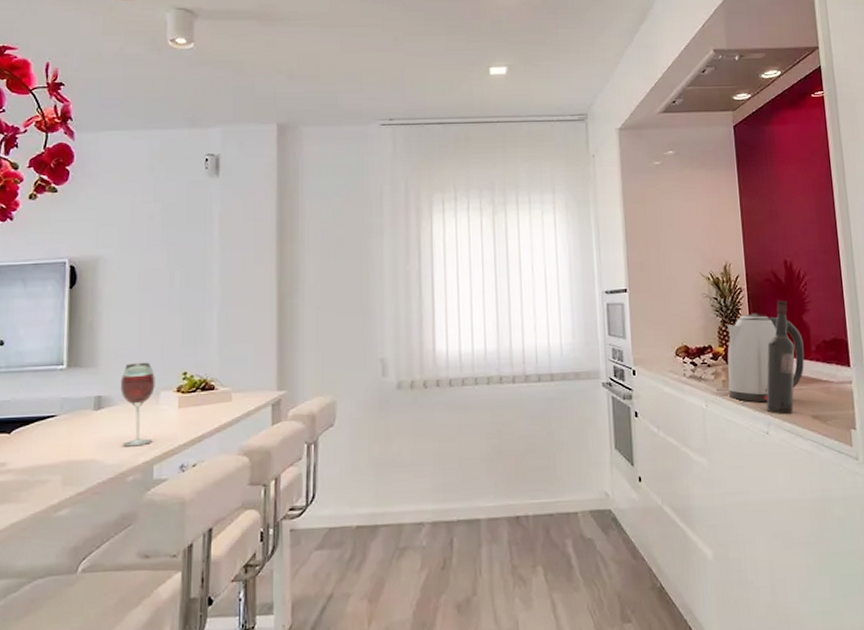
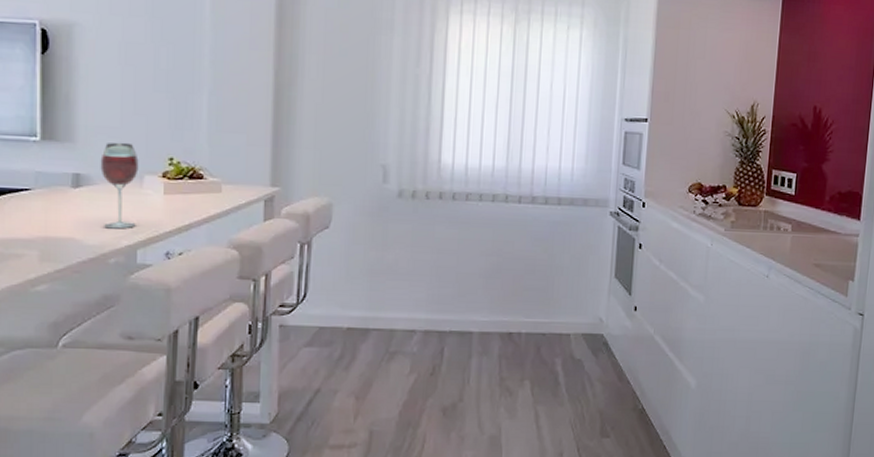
kettle: present [727,313,805,403] -> none [734,157,819,247]
wine bottle: present [766,300,795,415] -> none [770,146,810,261]

